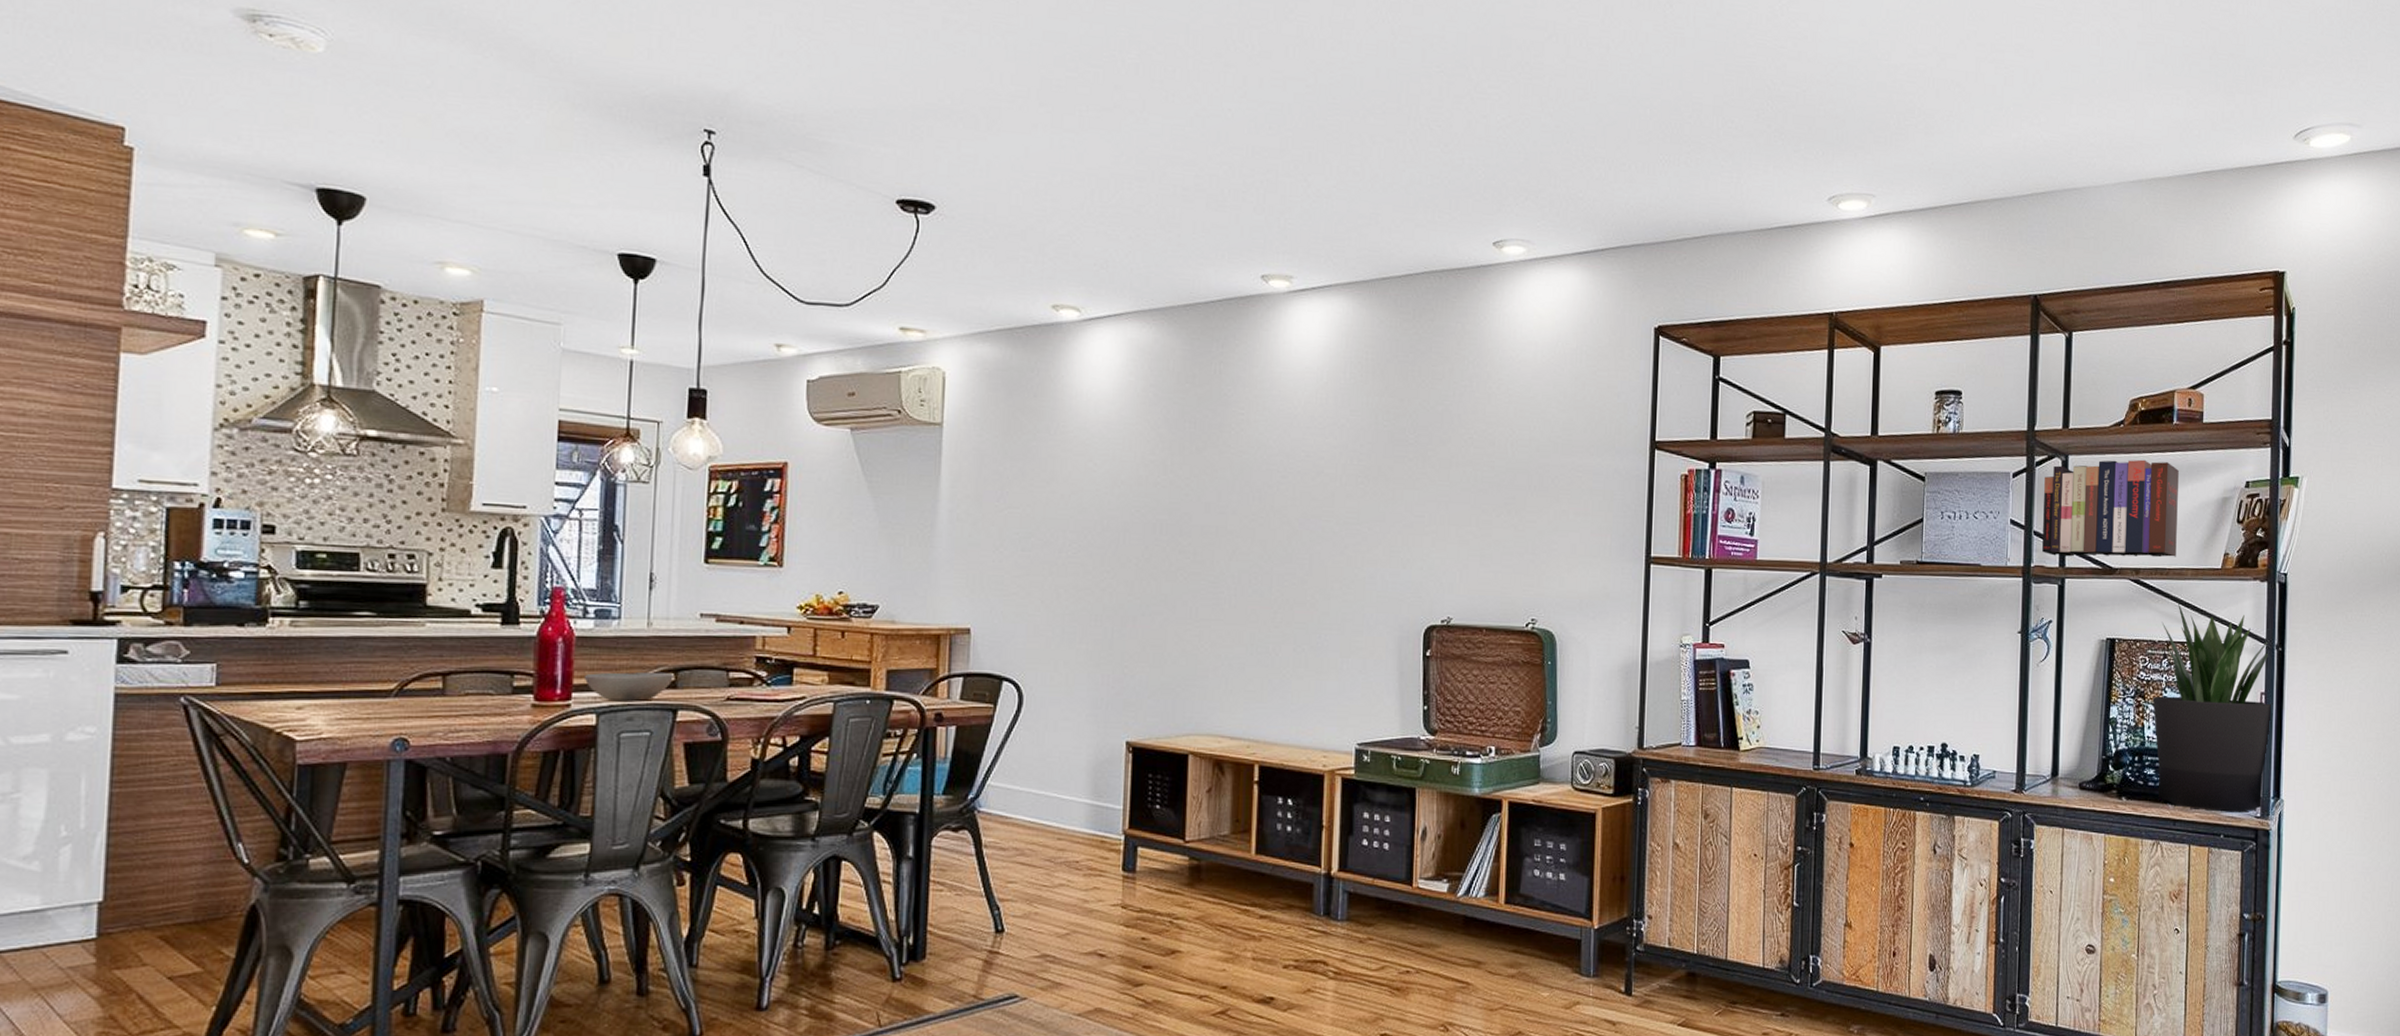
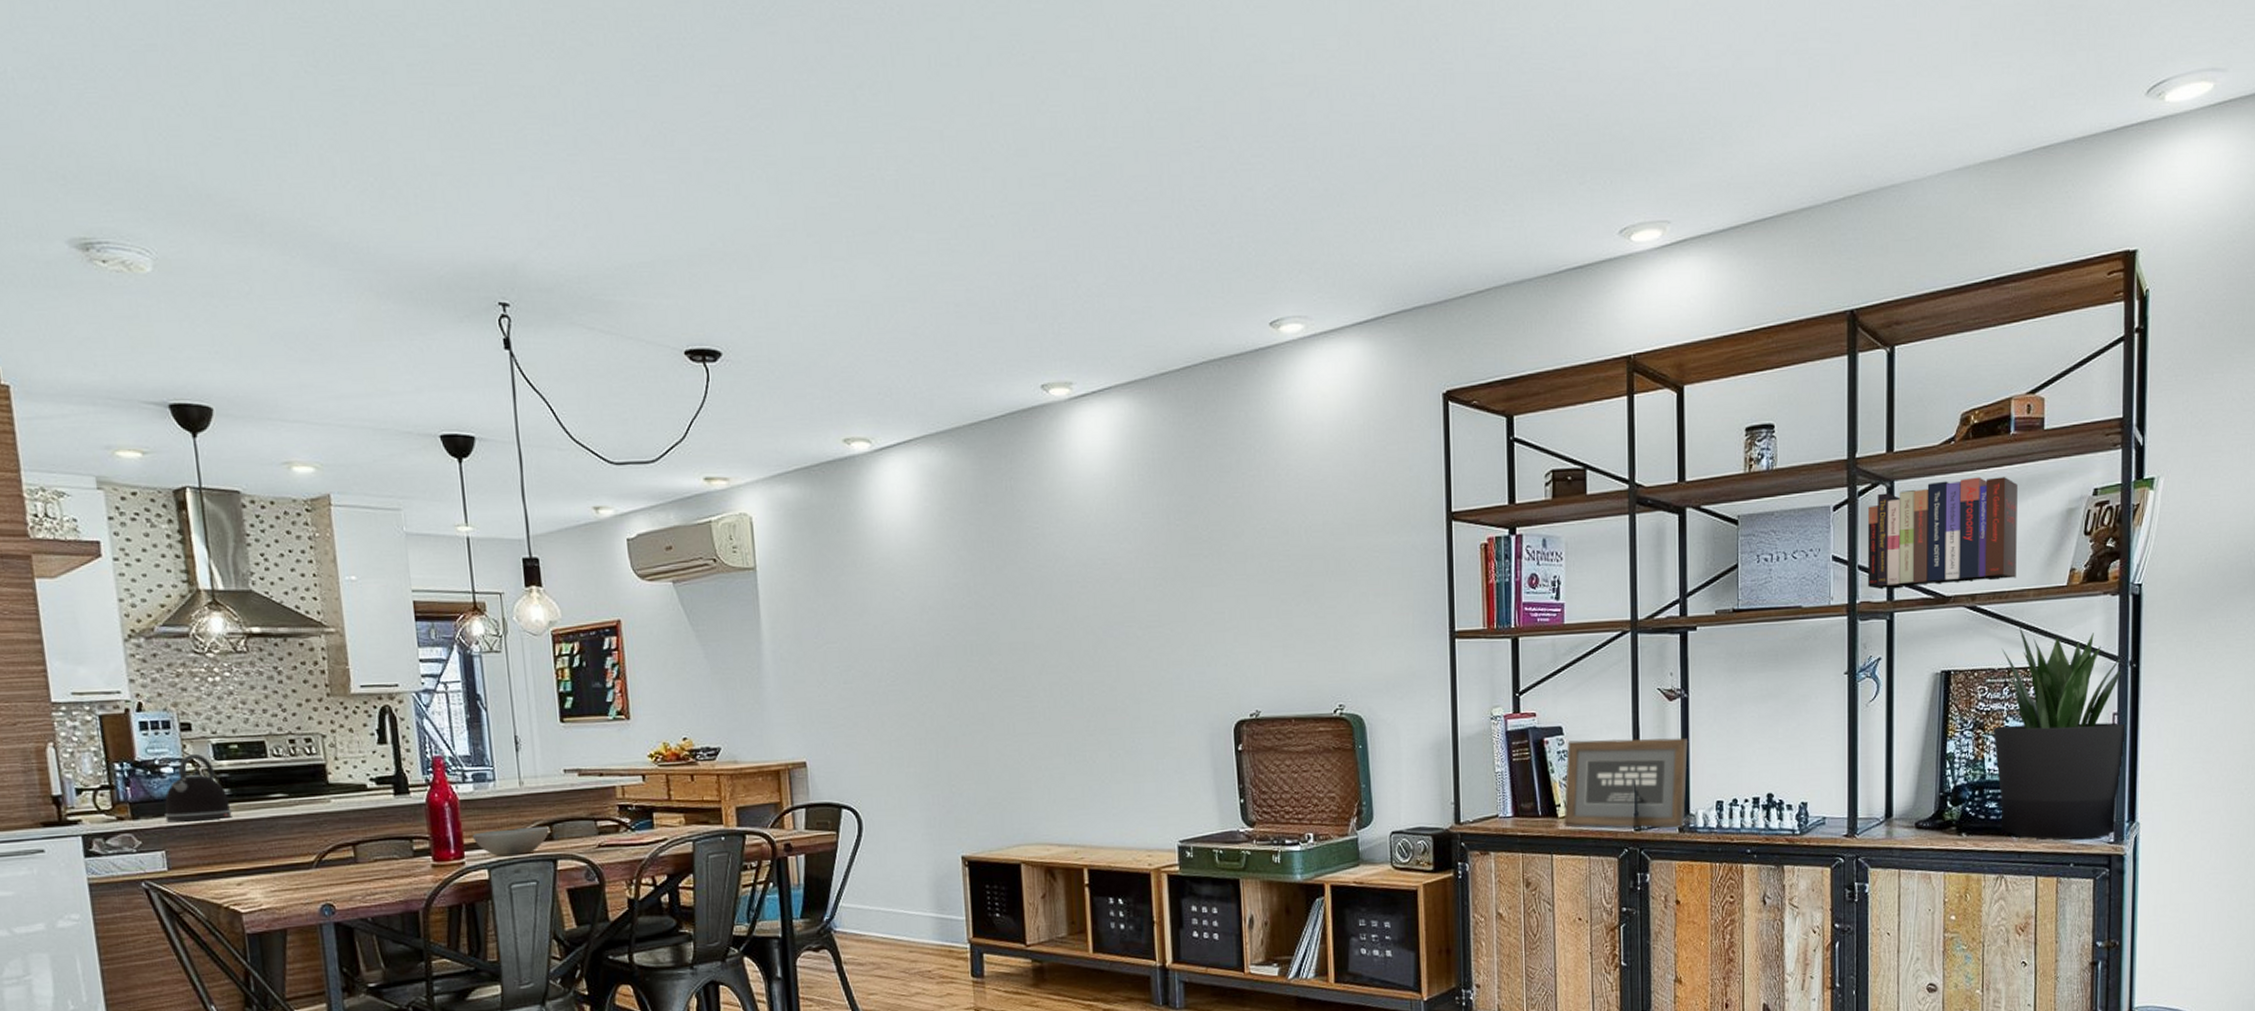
kettle: none [224,559,307,635] -> present [165,753,233,823]
picture frame: none [1745,675,1868,771] -> present [1563,737,1688,829]

